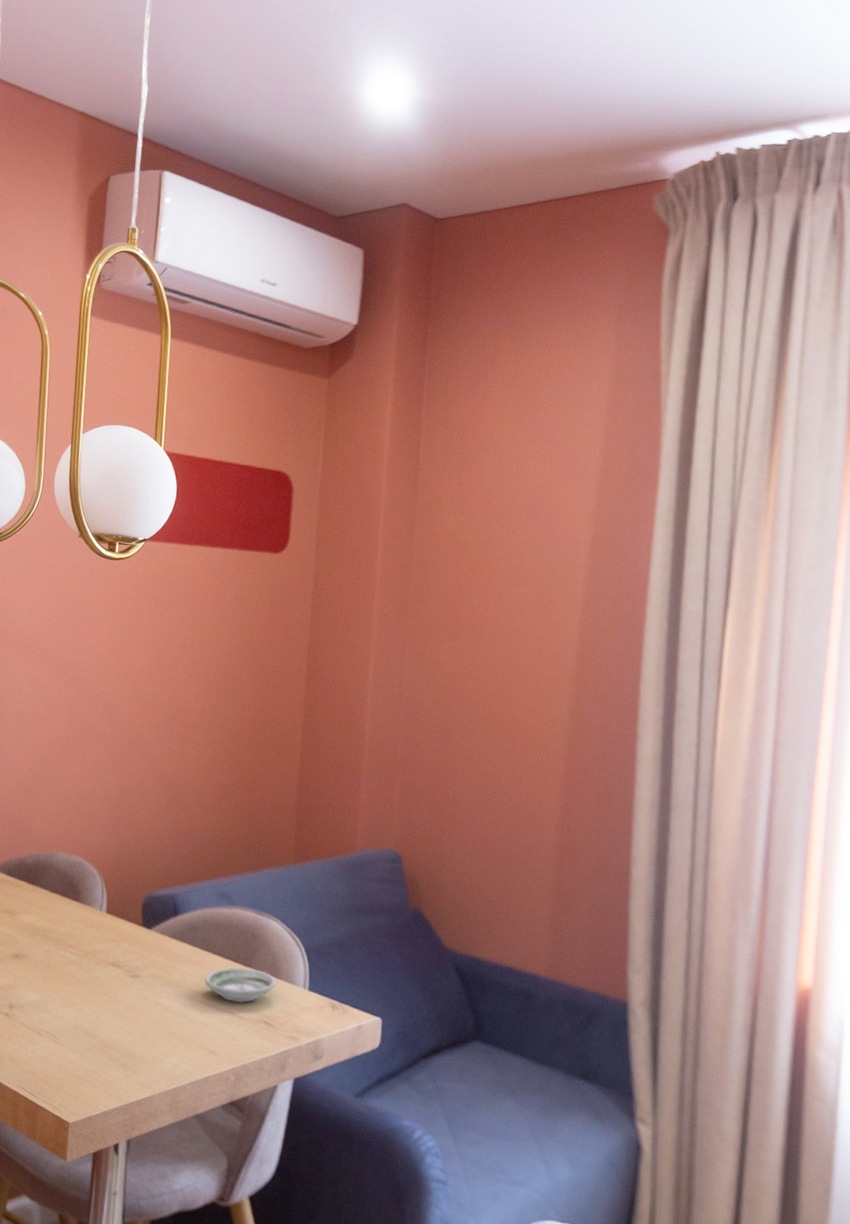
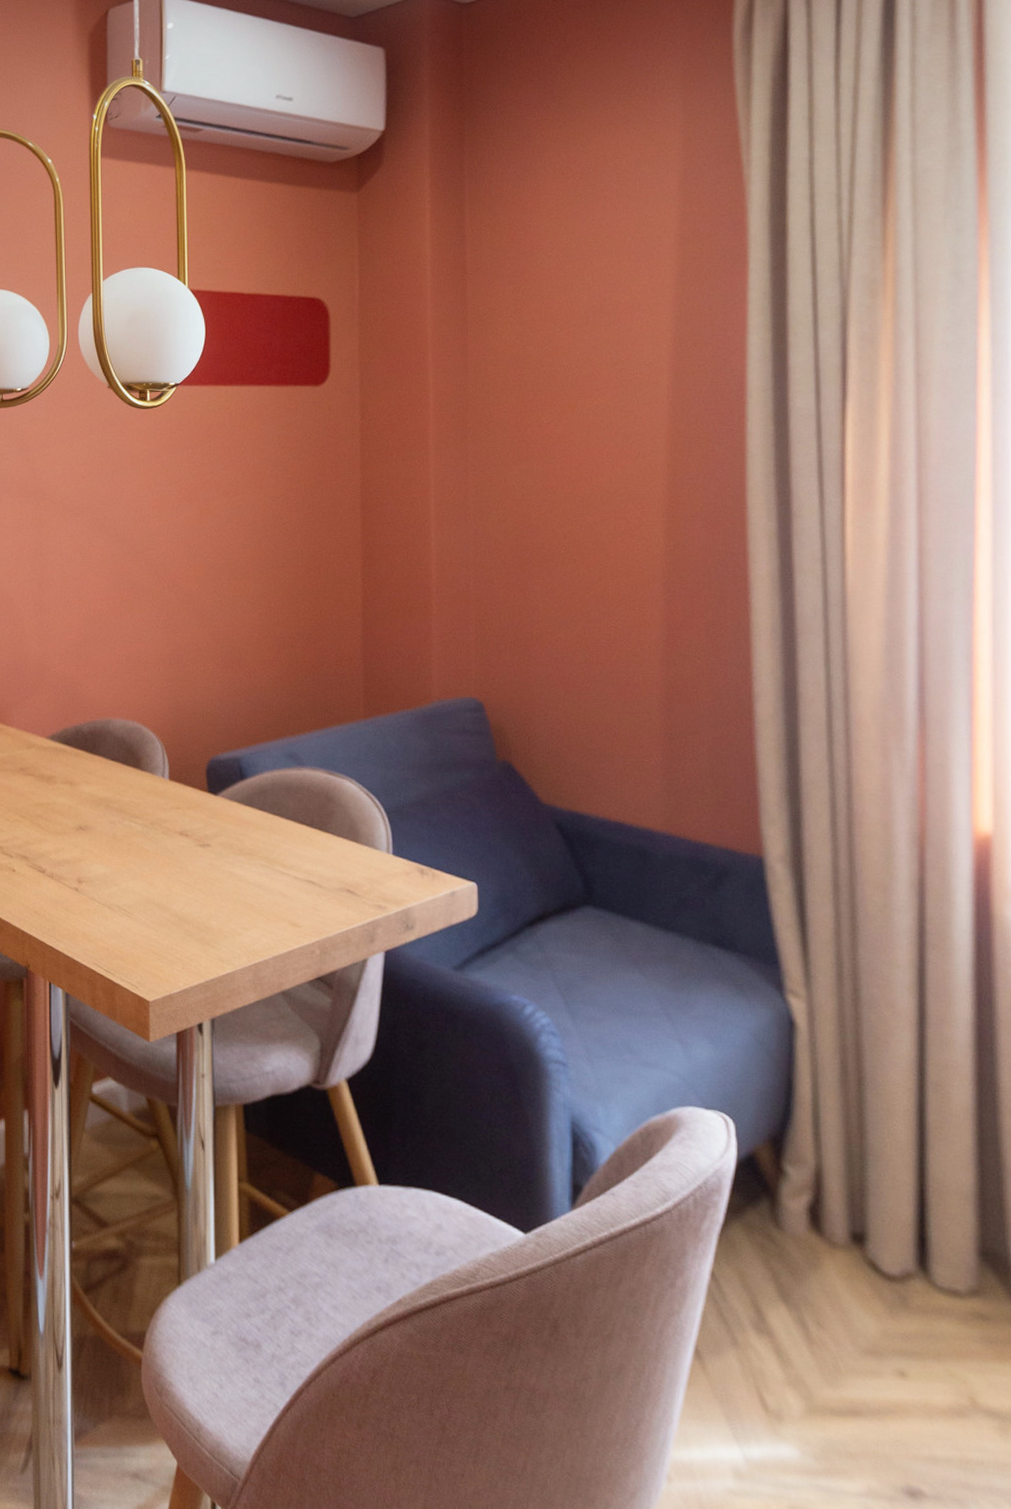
saucer: present [205,967,276,1003] -> none [279,832,356,871]

